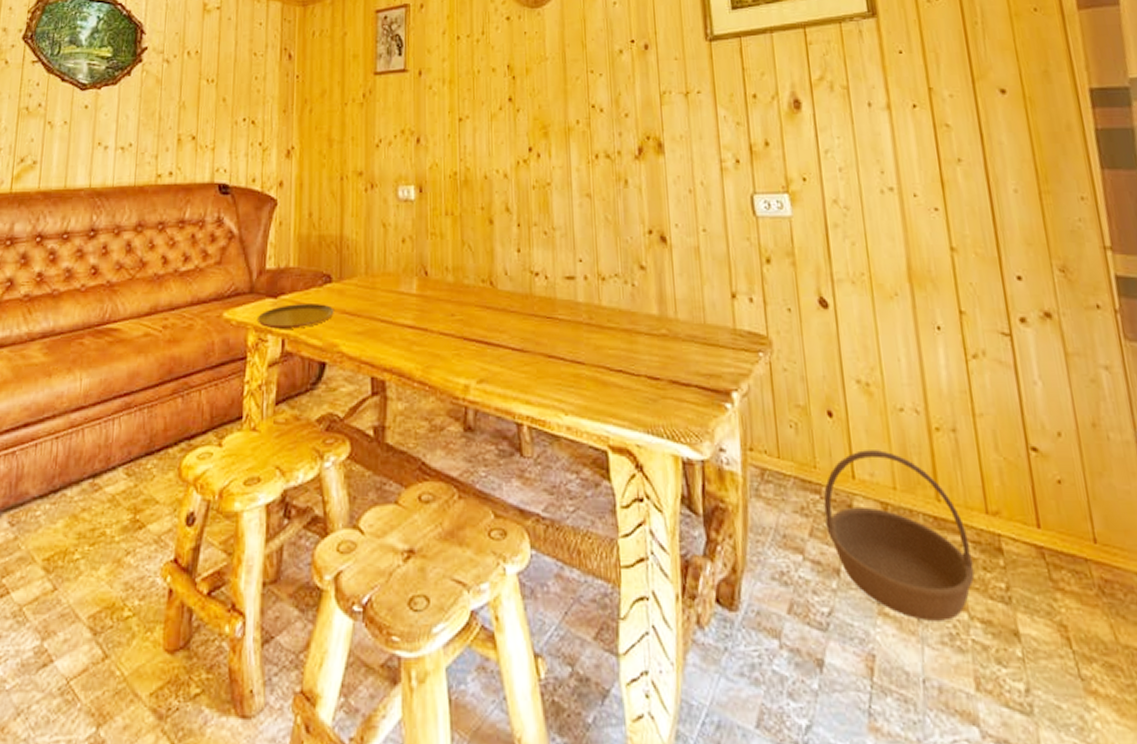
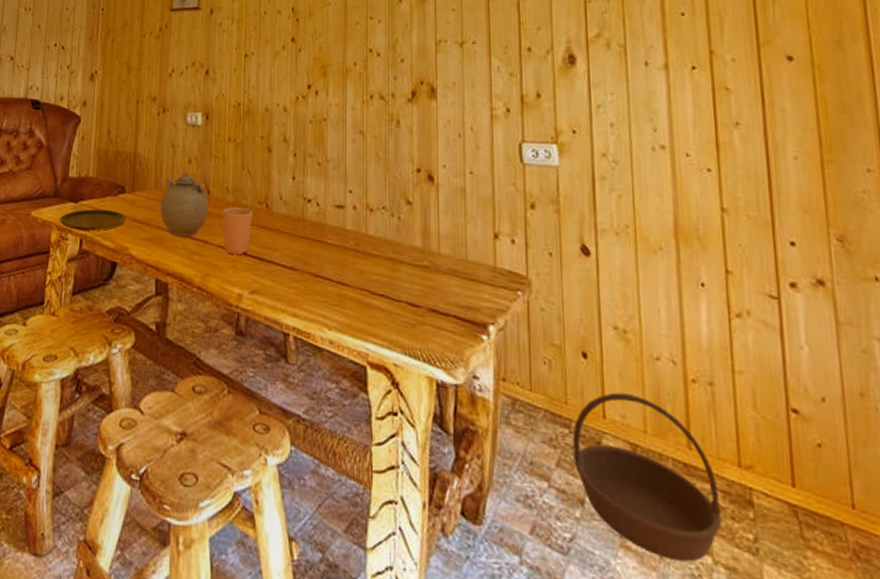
teapot: none [372,251,428,326] -> present [160,170,209,237]
cup: none [442,287,476,342] -> present [222,206,253,256]

